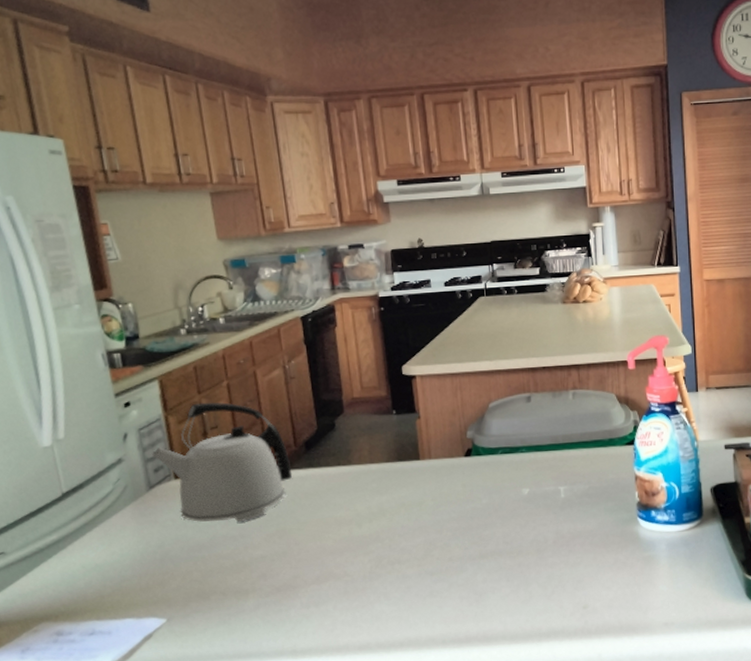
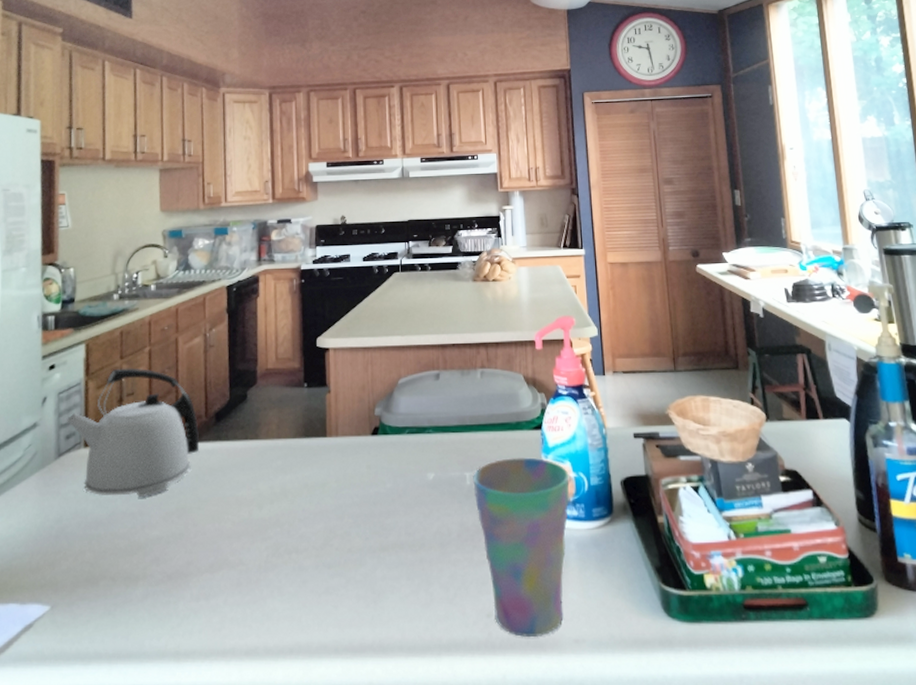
cup: none [567,470,661,623] -> present [473,457,569,637]

